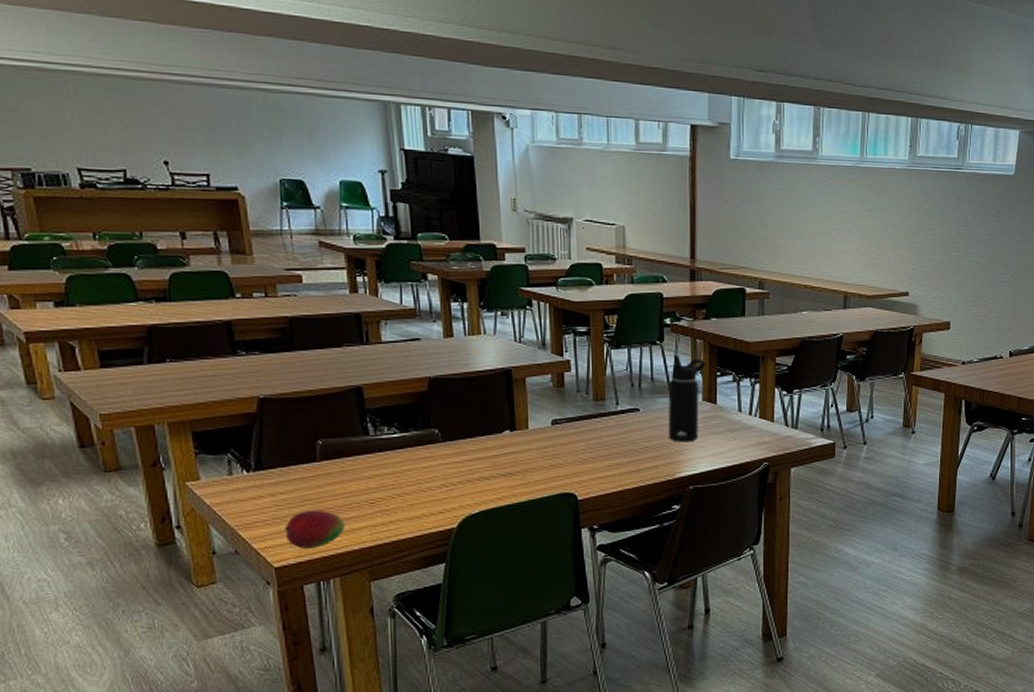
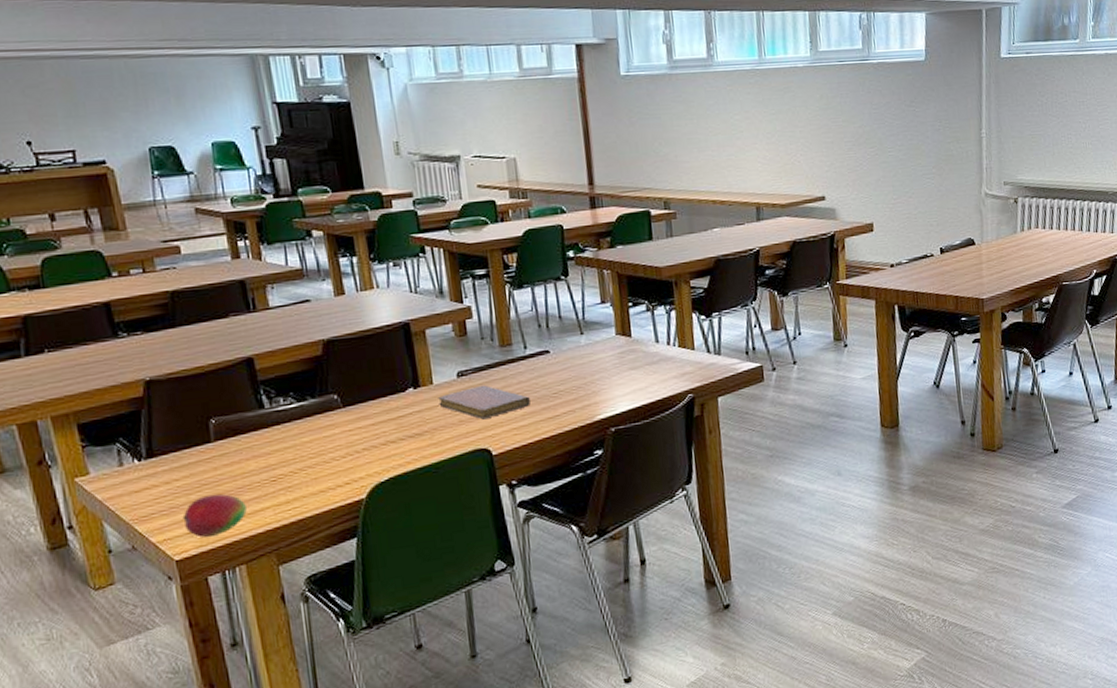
notebook: none [532,434,617,466] -> present [438,385,530,420]
water bottle: present [668,354,707,442] -> none [578,288,617,382]

